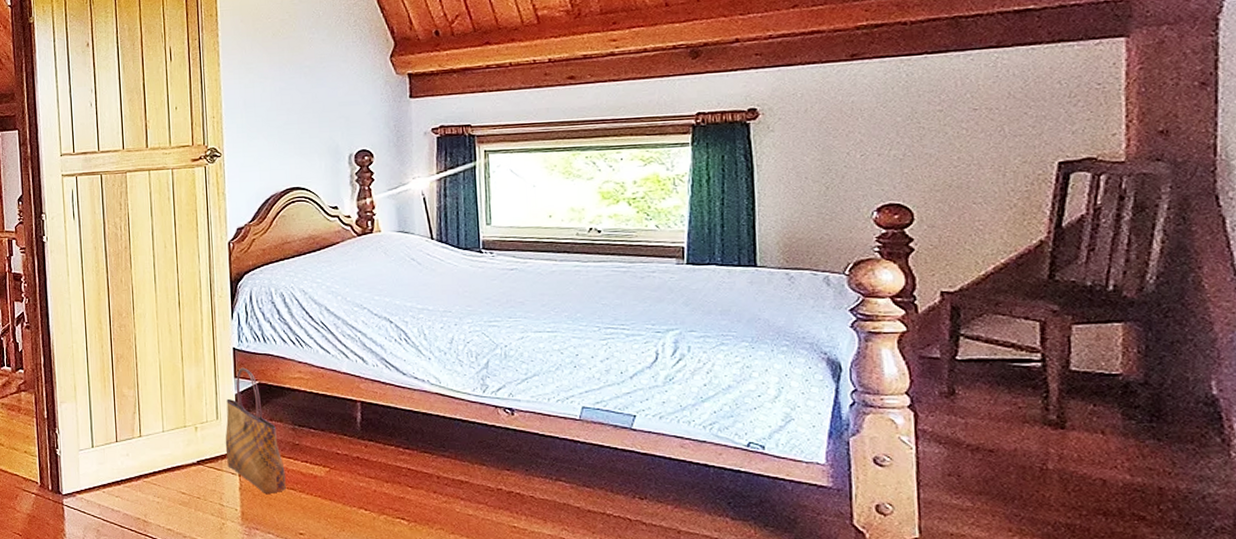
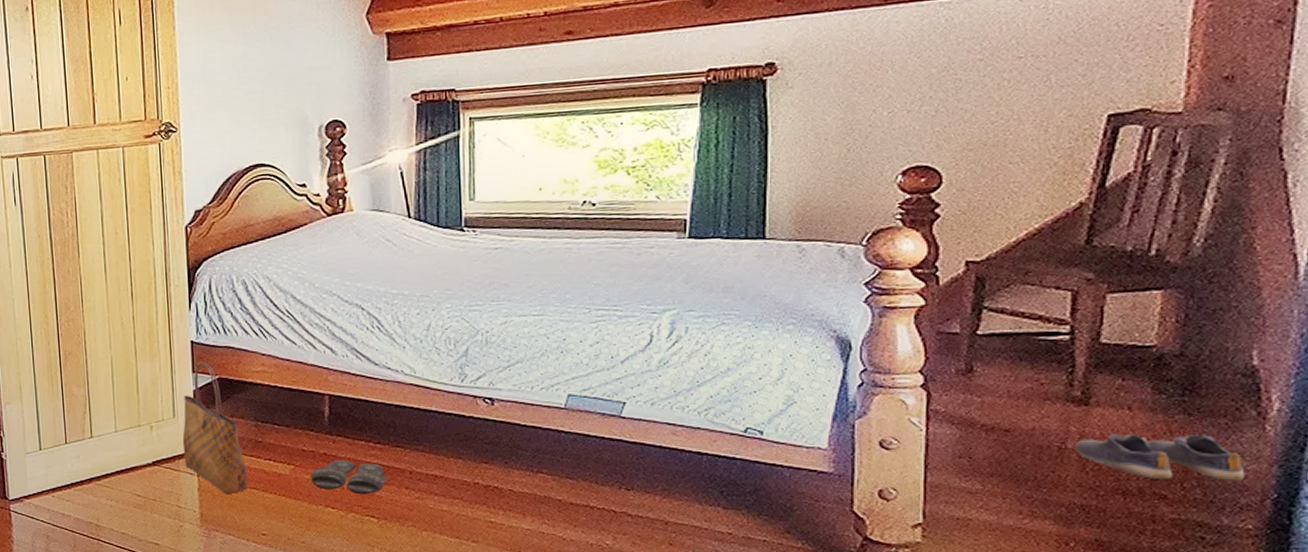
slippers: none [344,463,417,497] -> present [310,459,388,494]
shoe: none [1054,456,1217,505] -> present [1074,433,1245,481]

